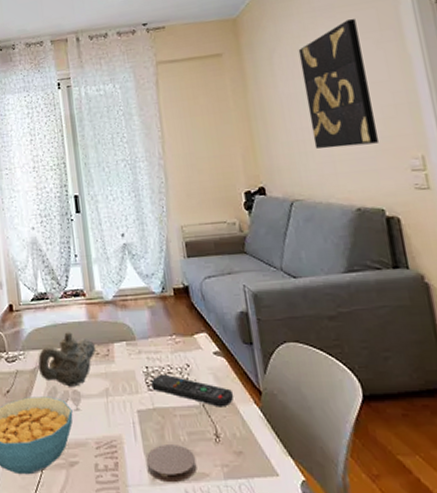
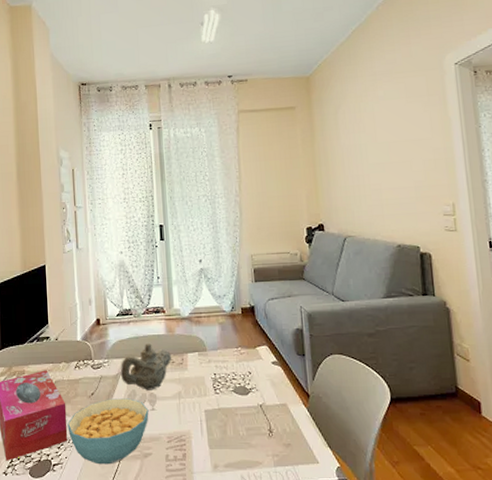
coaster: present [146,445,197,483] -> none [210,438,252,470]
remote control: present [151,374,233,407] -> none [218,380,286,408]
wall art: present [298,18,380,149] -> none [359,83,420,194]

